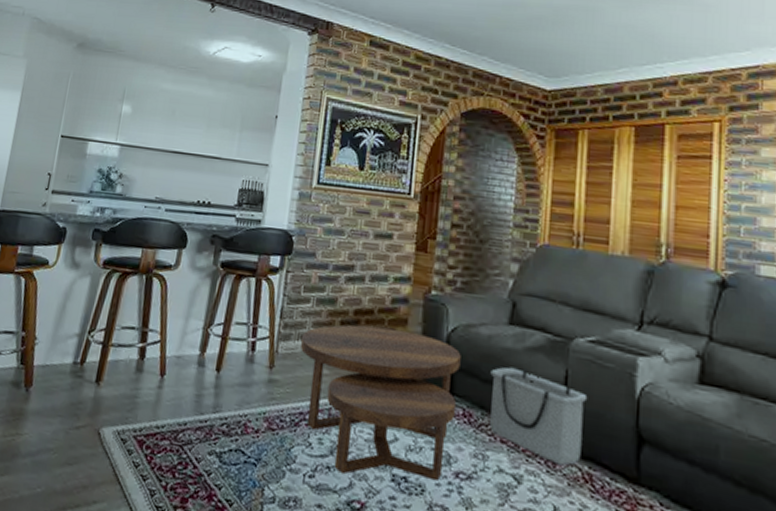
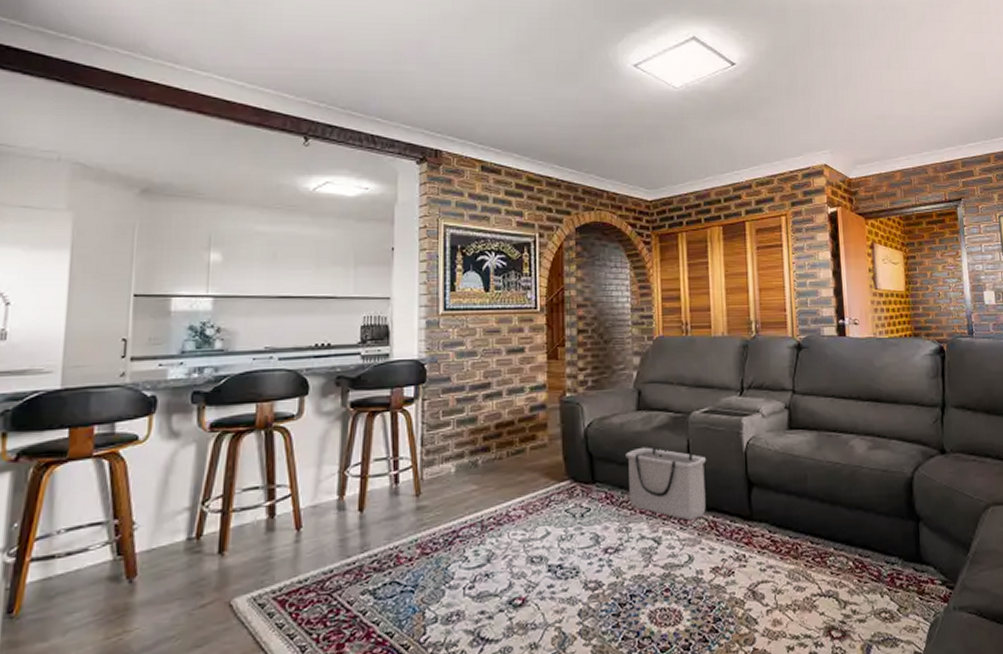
coffee table: present [300,324,461,481] -> none [445,434,600,578]

